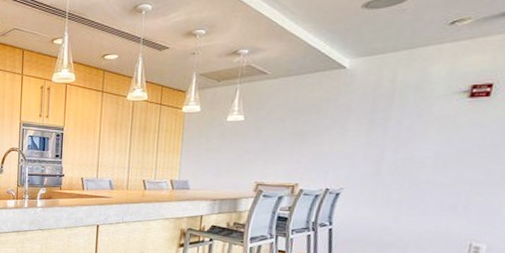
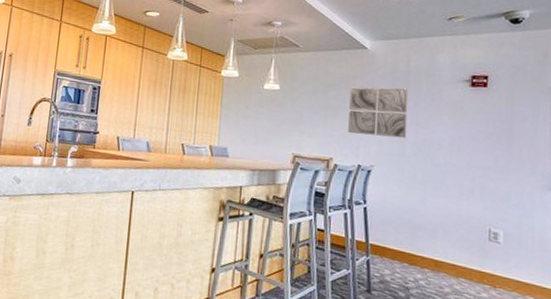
wall art: none [317,107,390,159] -> present [348,87,408,139]

